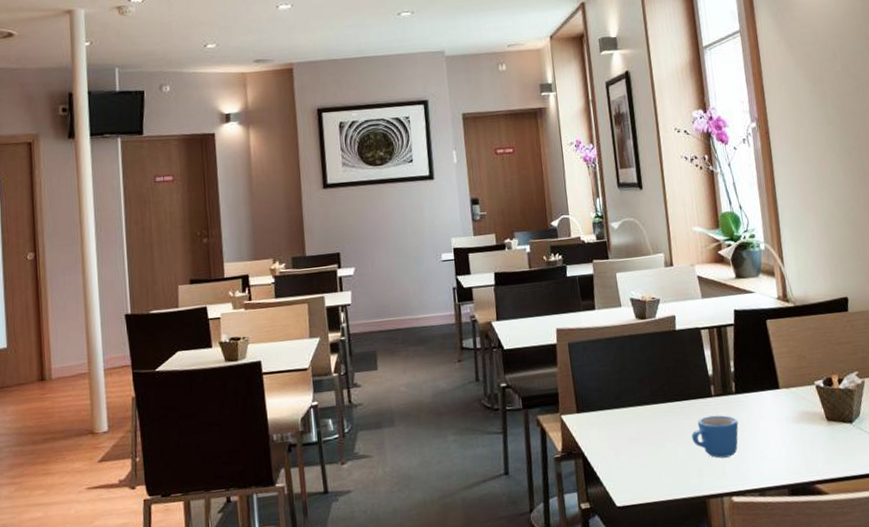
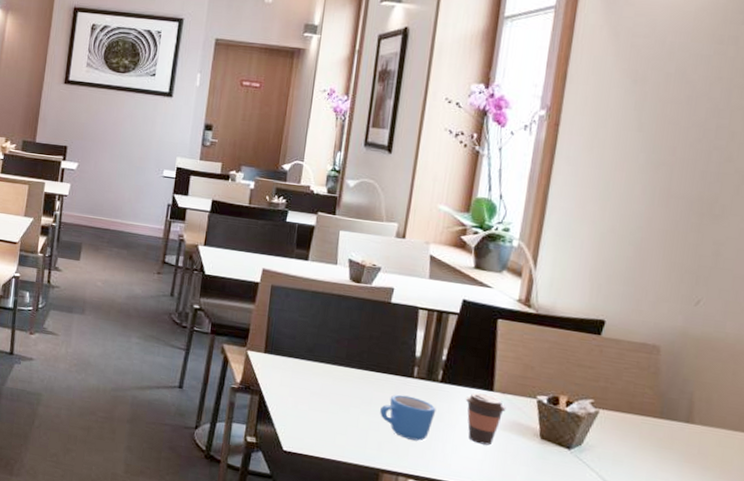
coffee cup: none [759,393,794,442] -> present [465,392,506,446]

